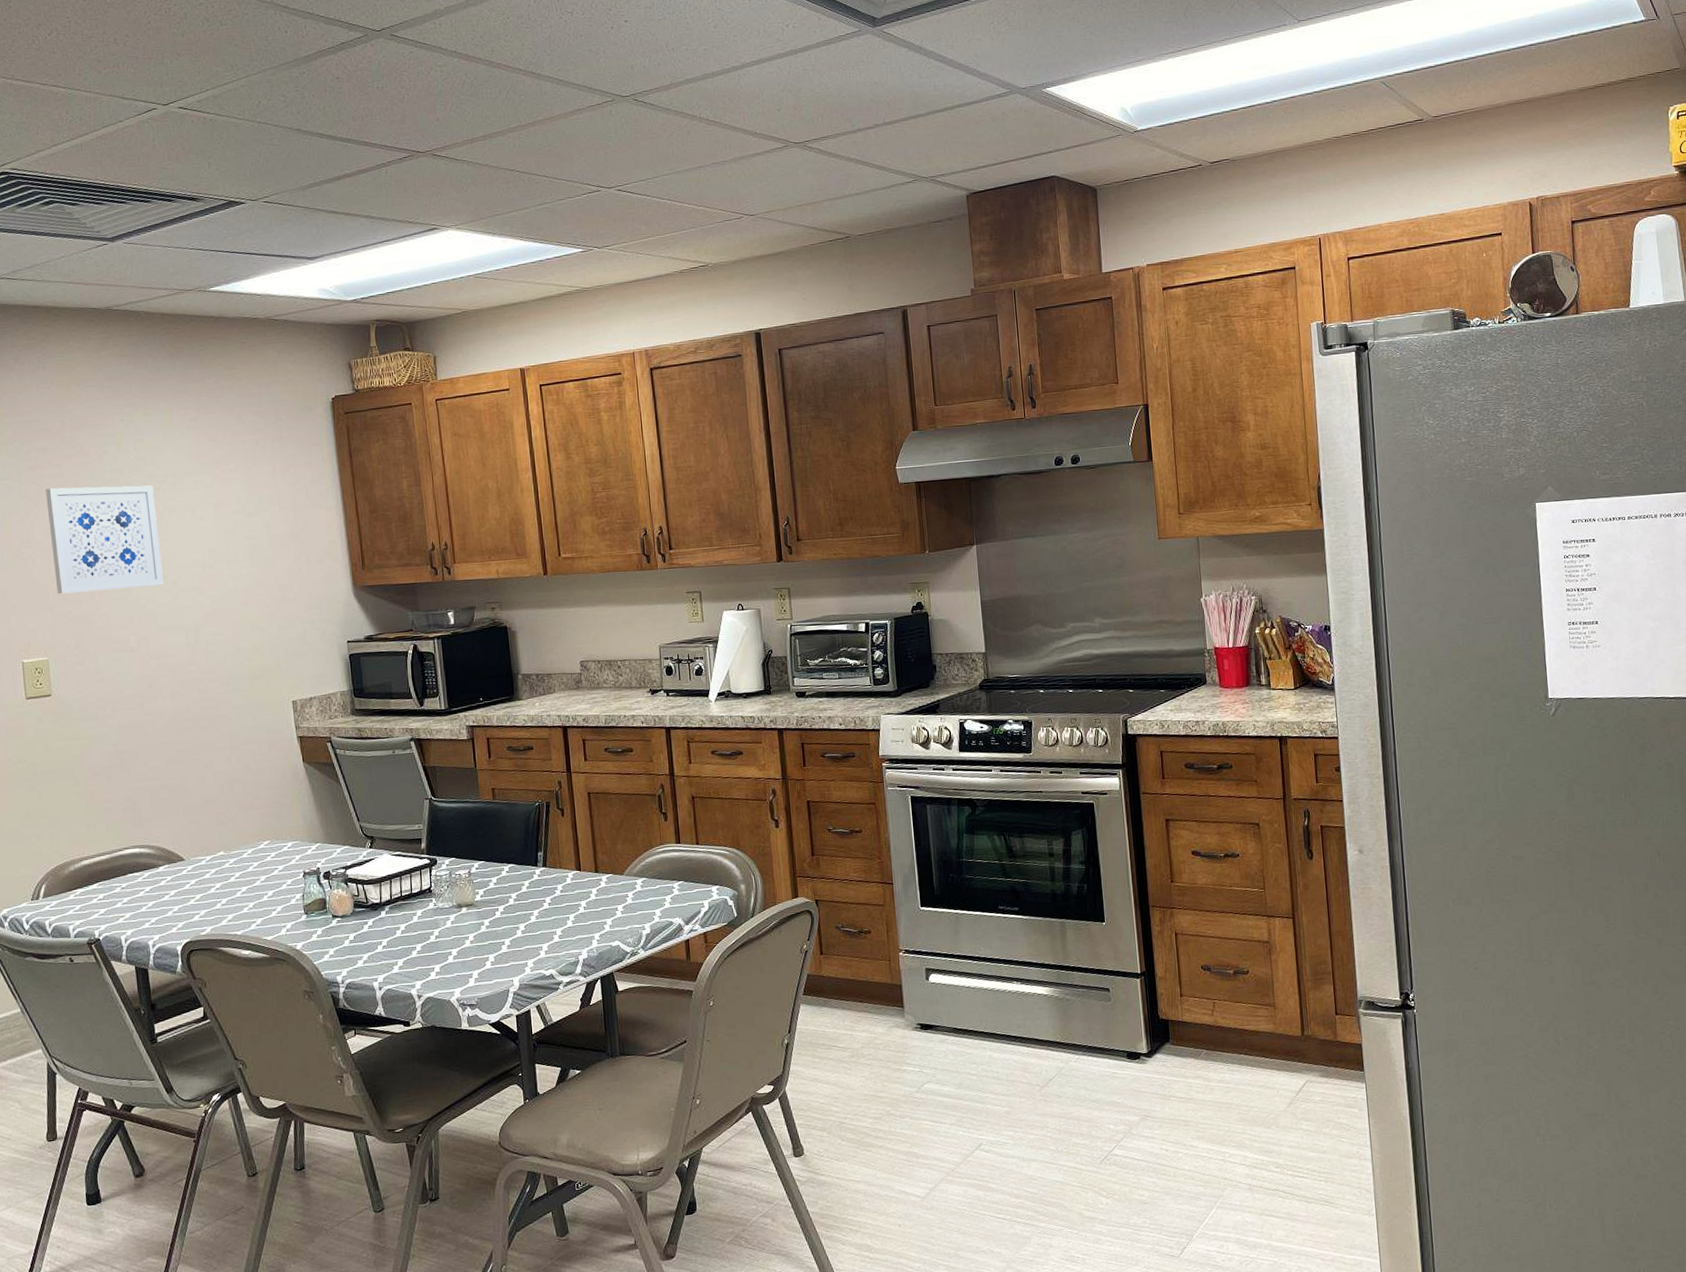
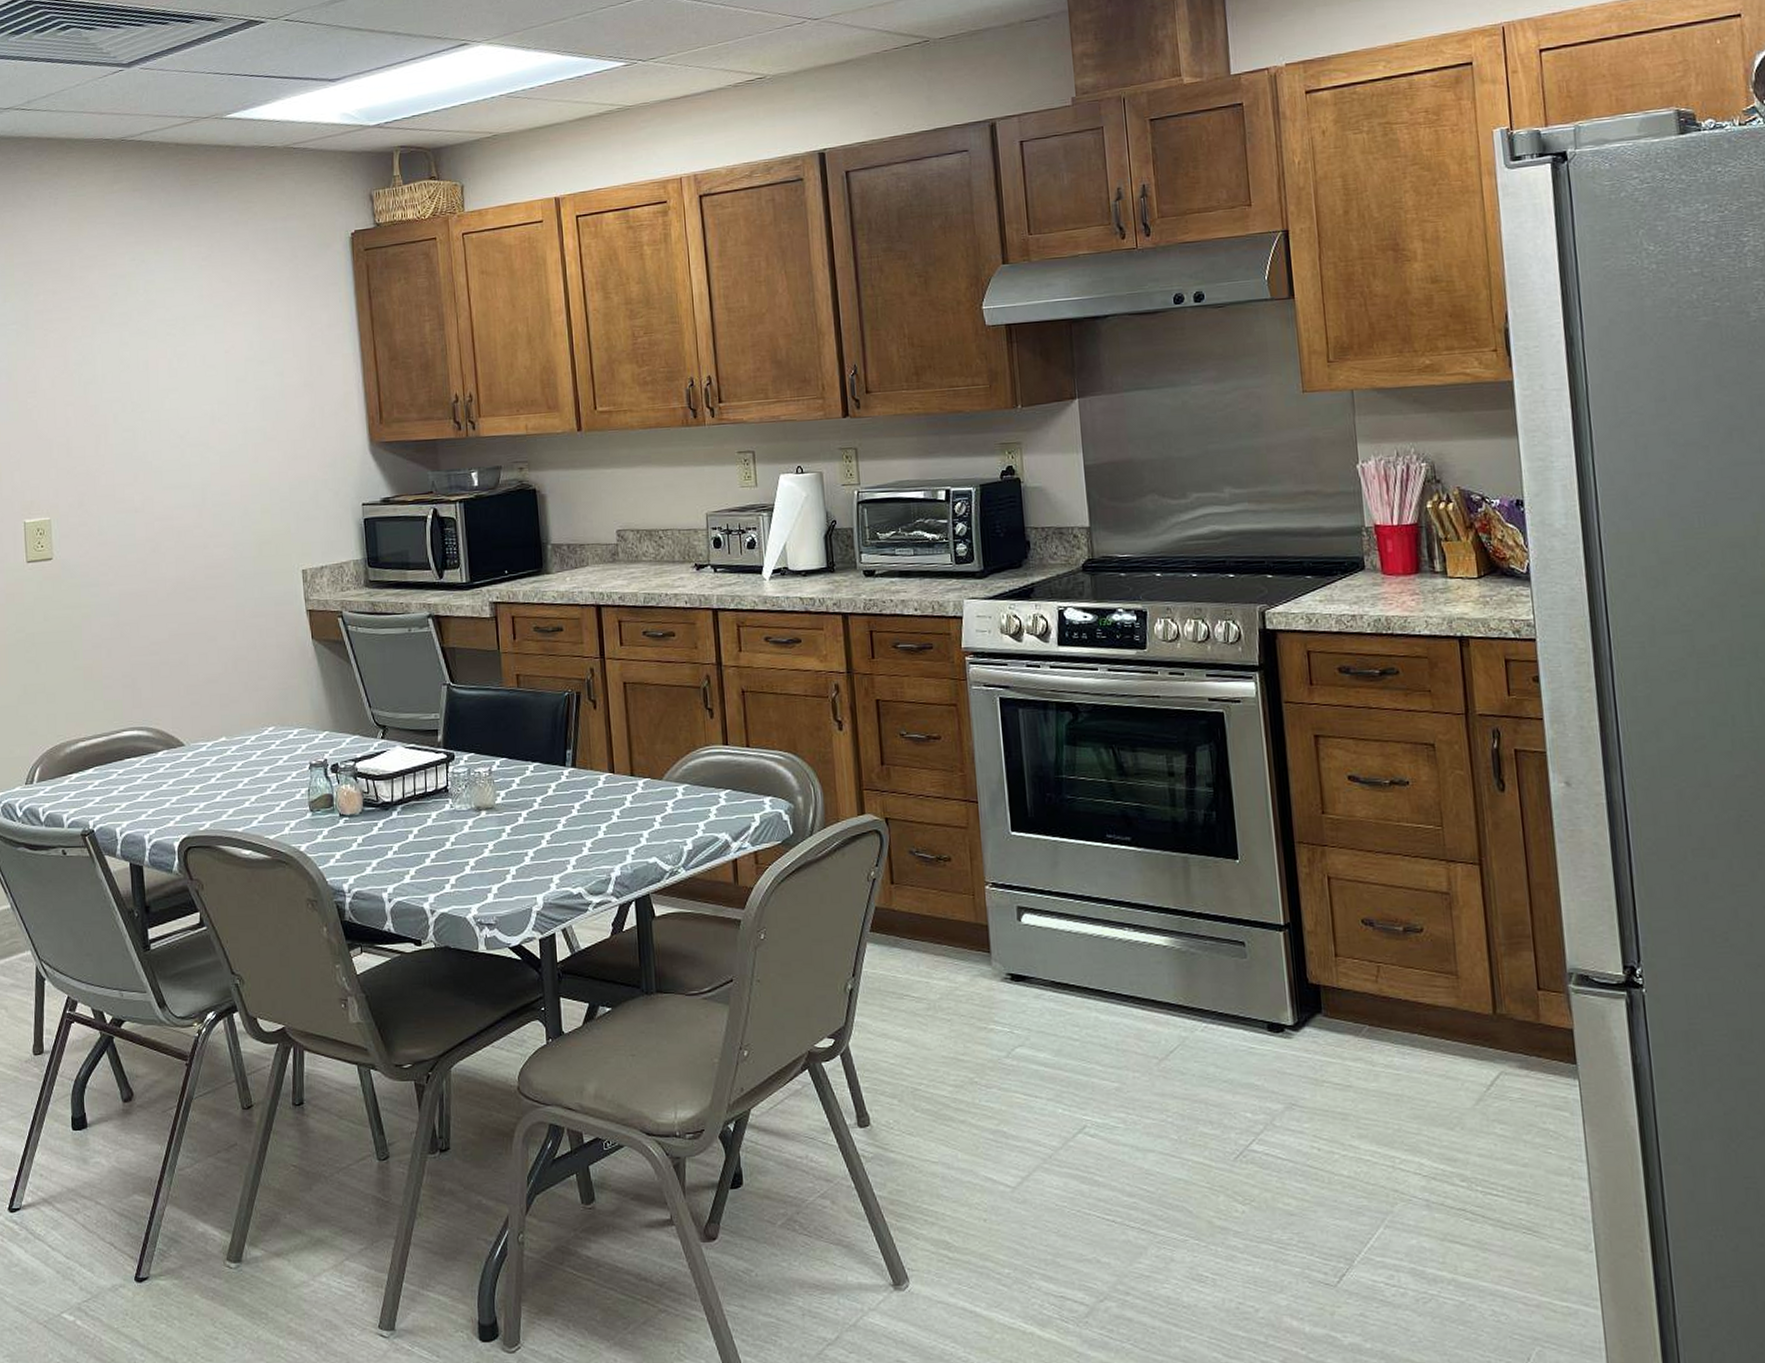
wall art: present [46,485,163,594] -> none [53,330,171,449]

